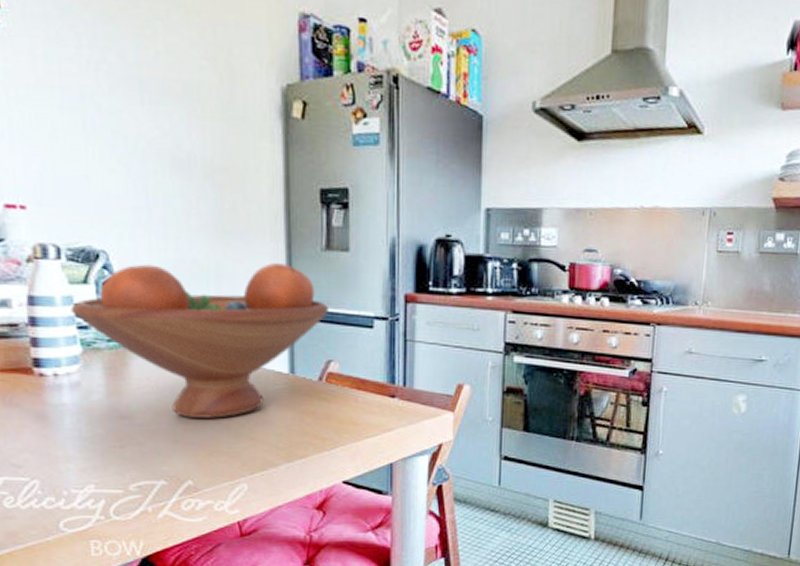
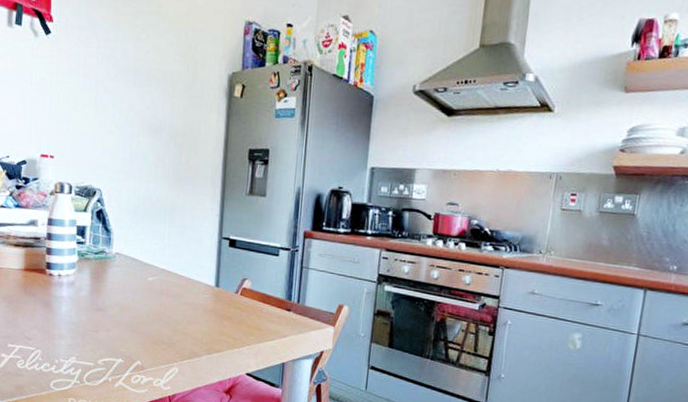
fruit bowl: present [70,263,330,419] -> none [73,199,248,316]

